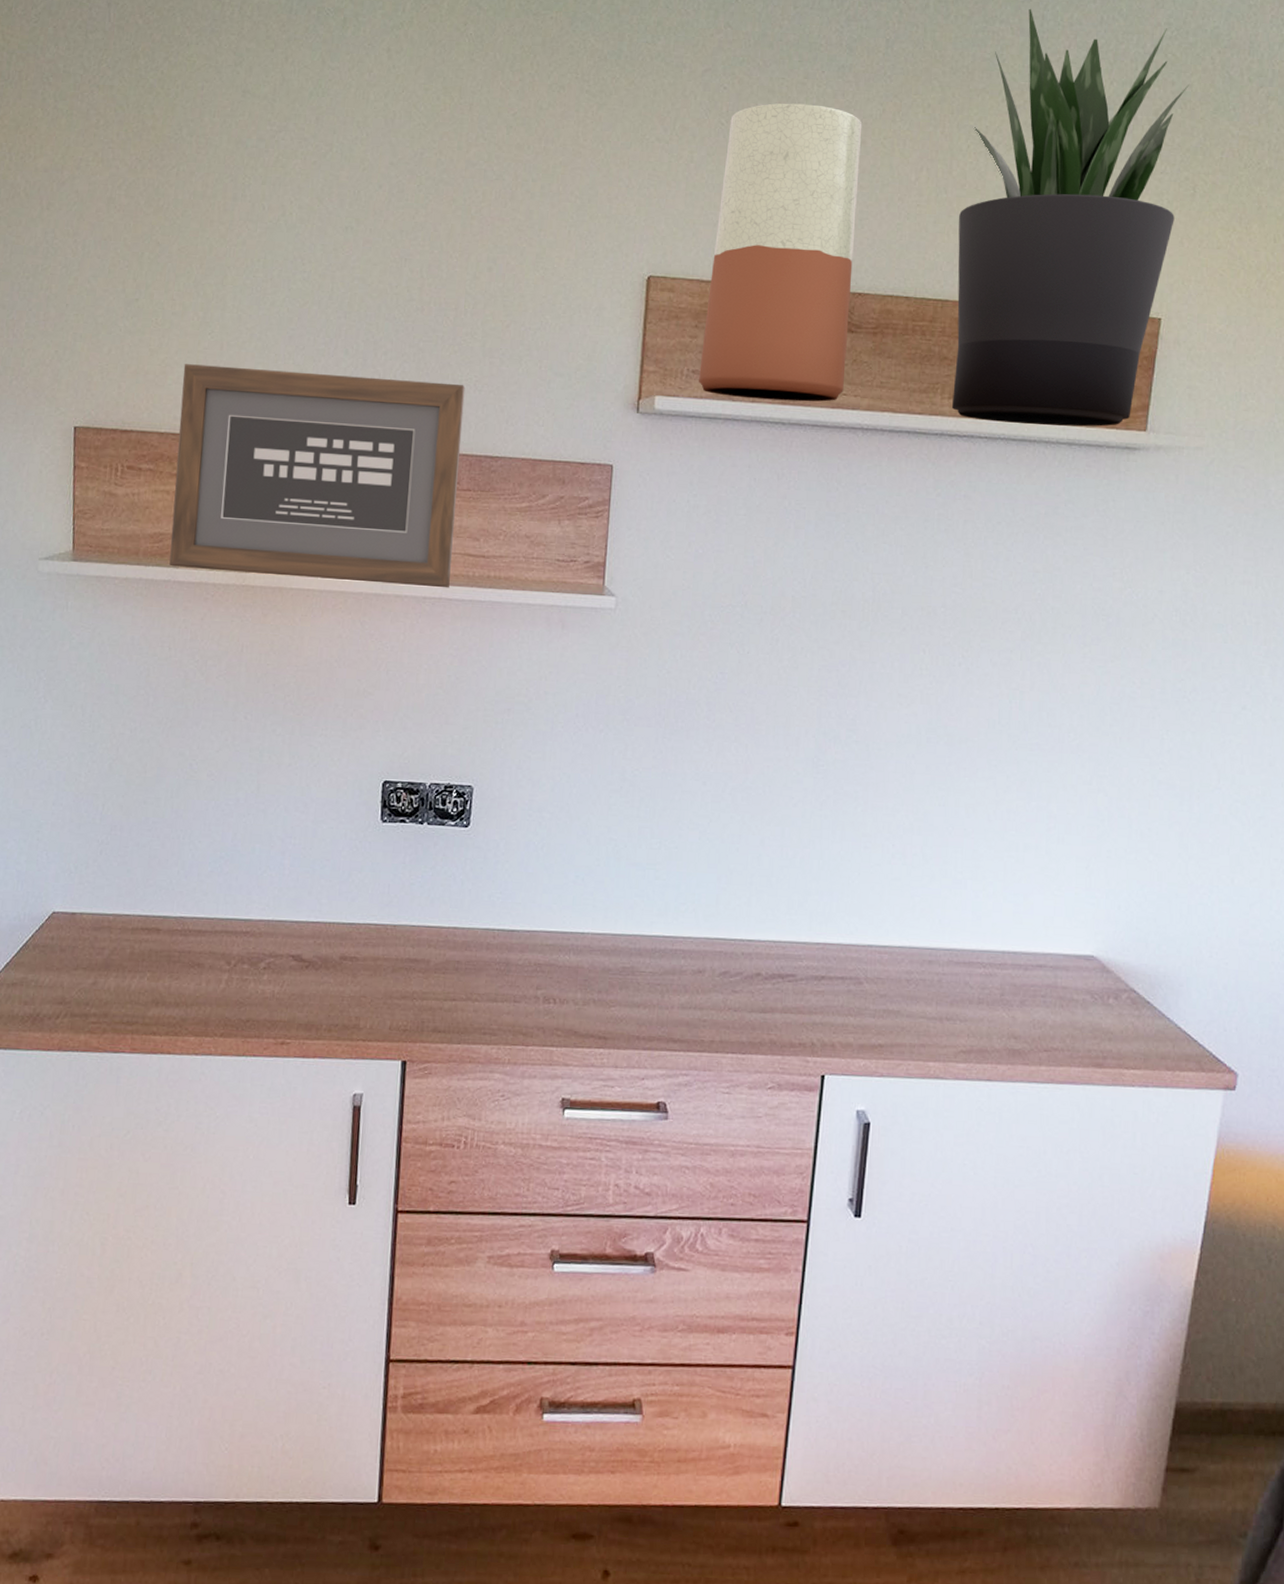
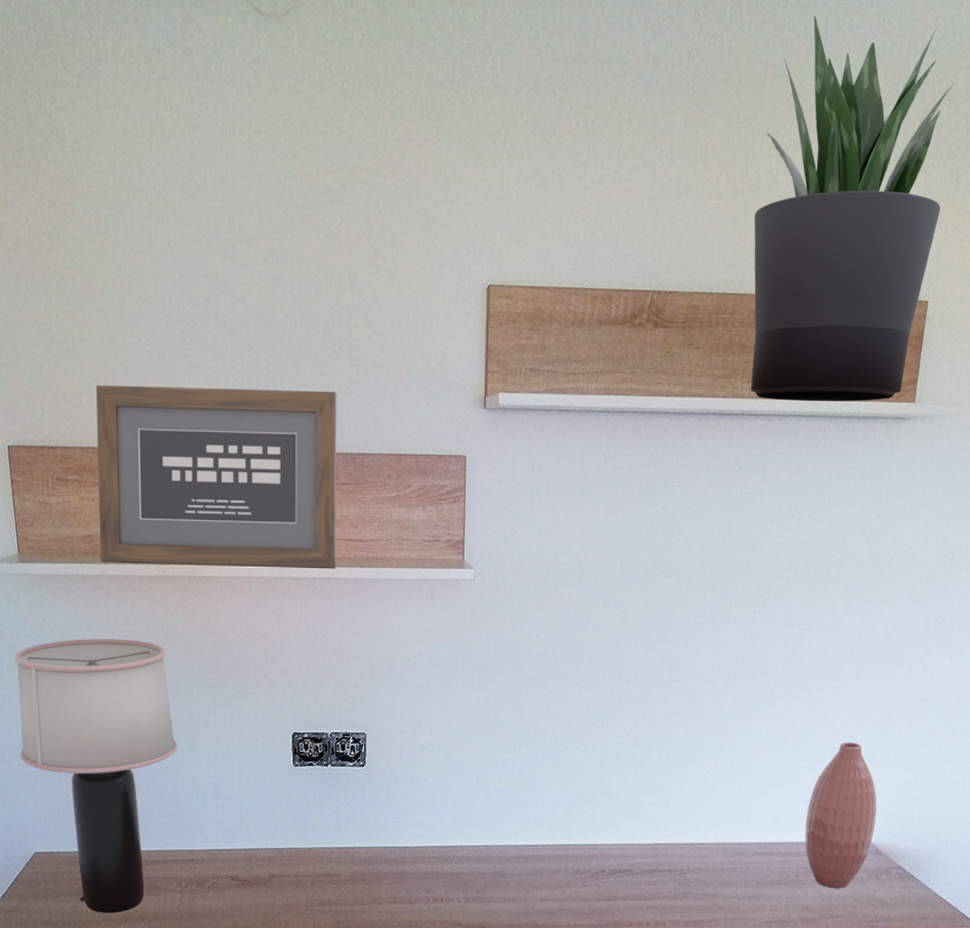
table lamp: none [48,654,241,994] -> present [14,639,177,913]
vase: present [699,103,862,402] -> none [535,117,669,392]
vase: none [1012,828,1103,1013] -> present [804,742,877,888]

